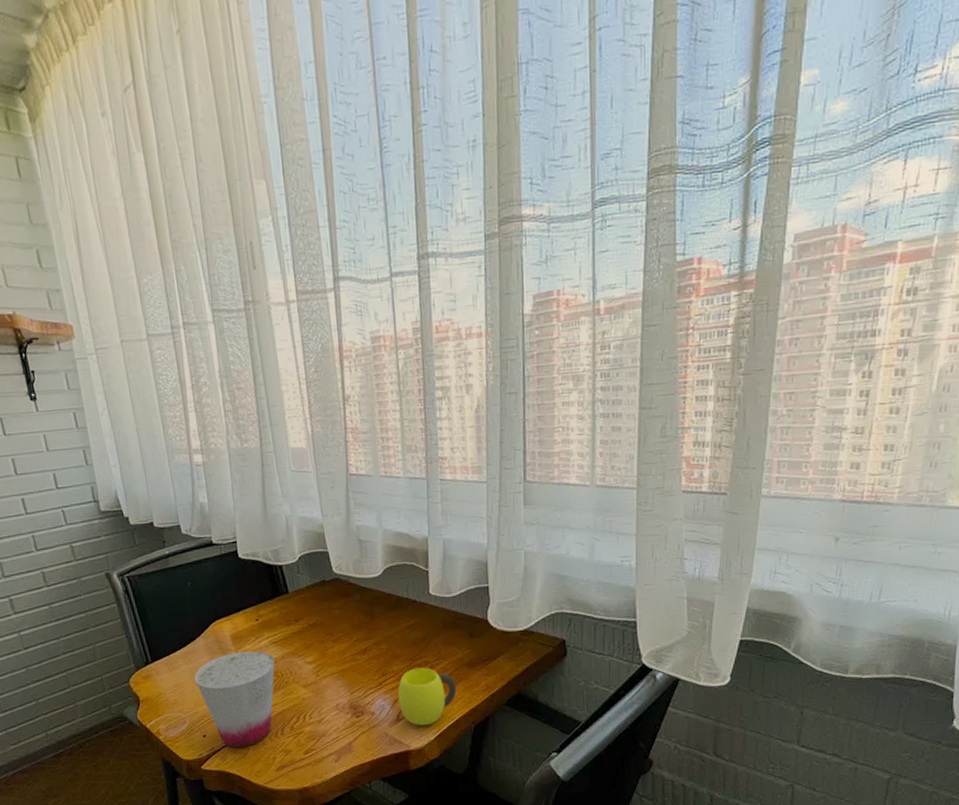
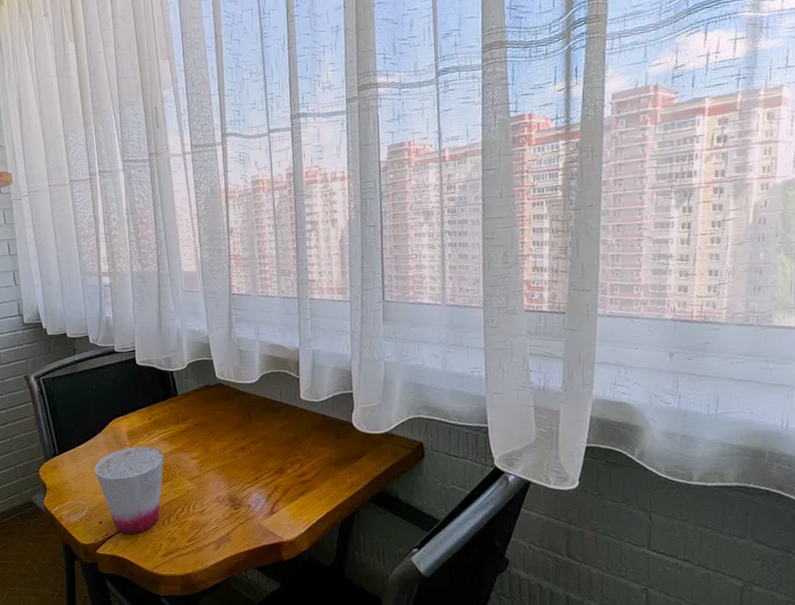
cup: present [397,667,457,726] -> none [271,465,325,519]

